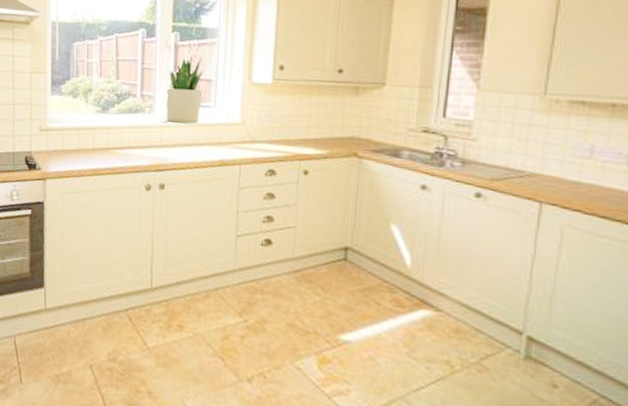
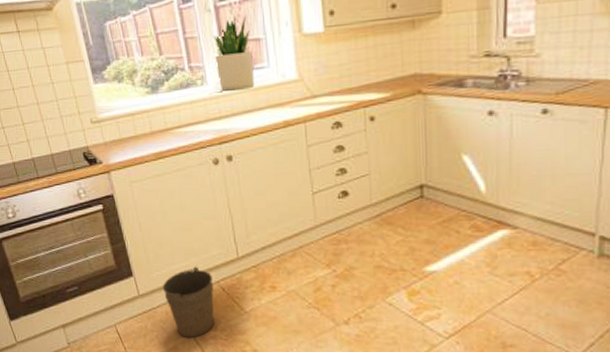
bucket: none [69,289,122,366] -> present [162,266,215,337]

